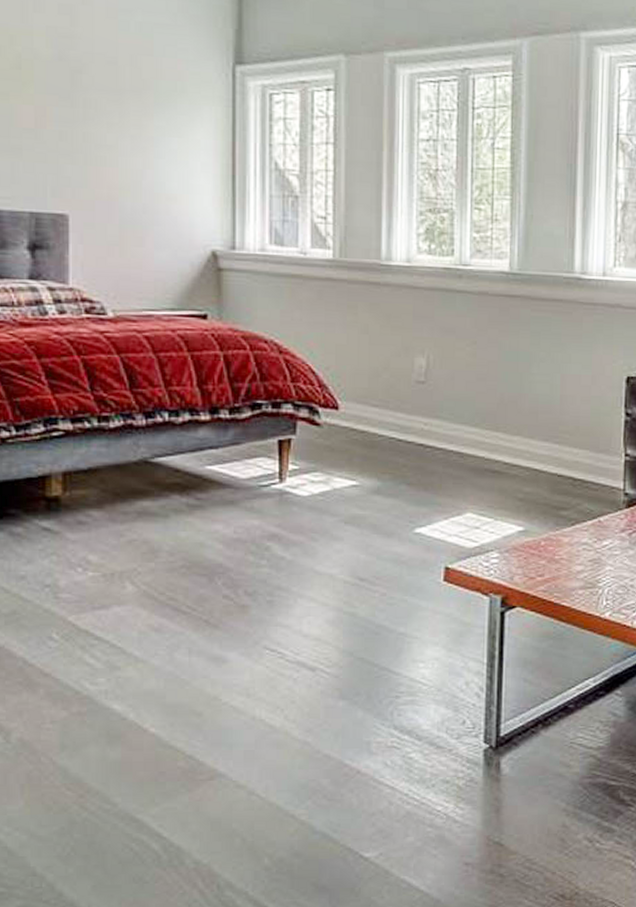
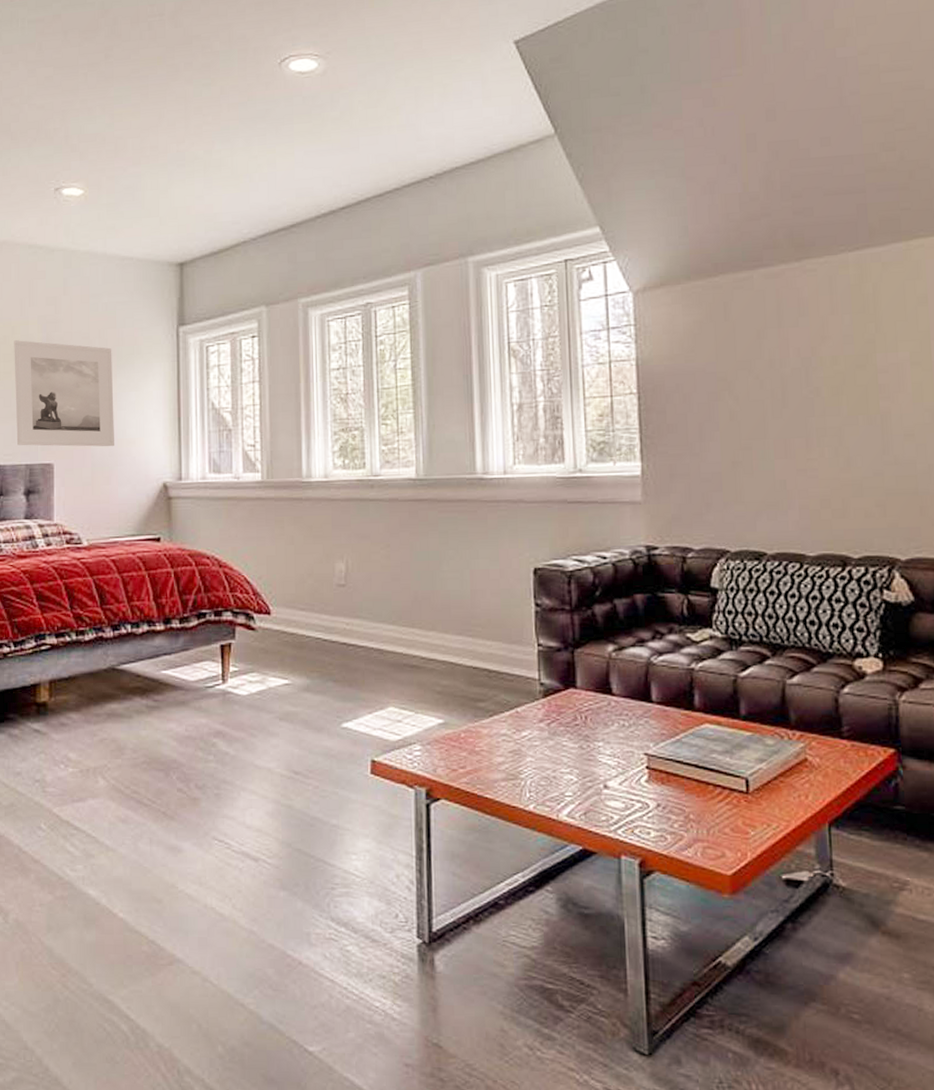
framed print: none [12,53,150,202] -> present [14,340,114,447]

